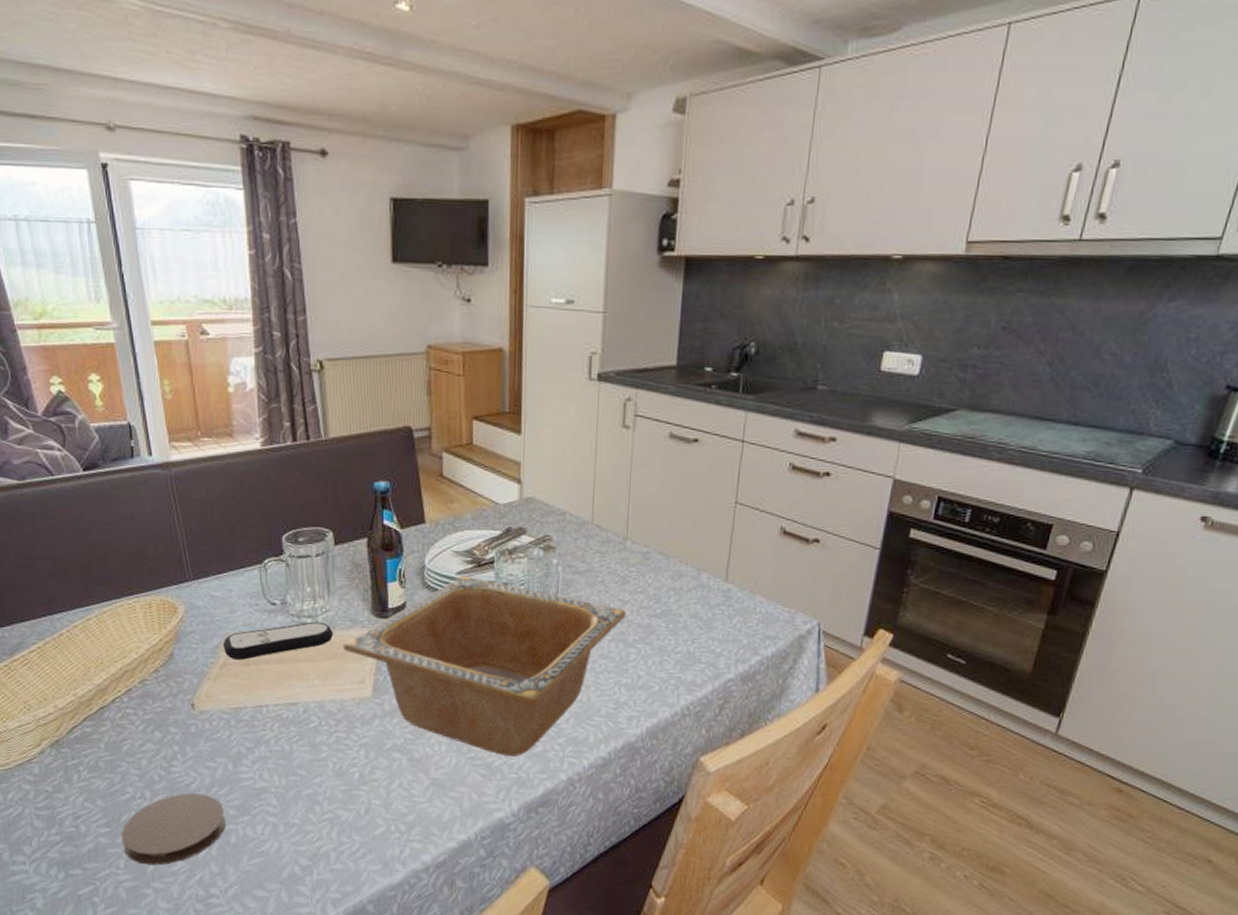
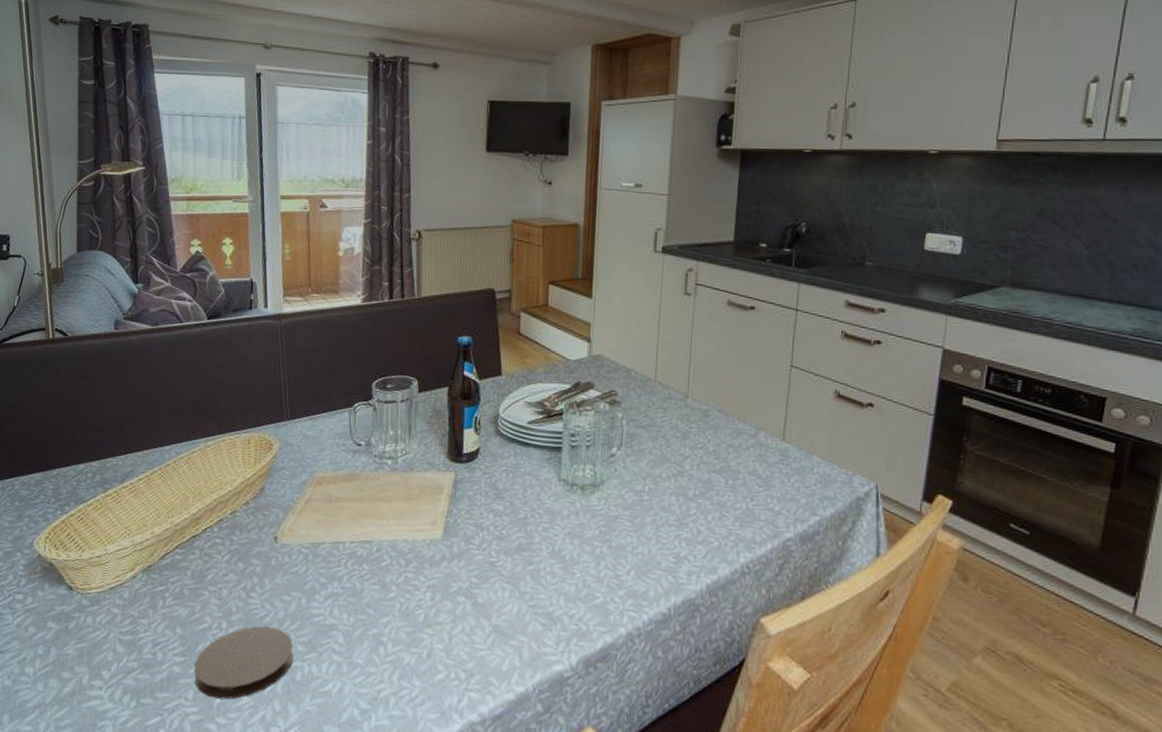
remote control: present [223,621,334,661] -> none [310,463,412,497]
serving bowl: present [343,575,626,756] -> none [418,425,687,607]

